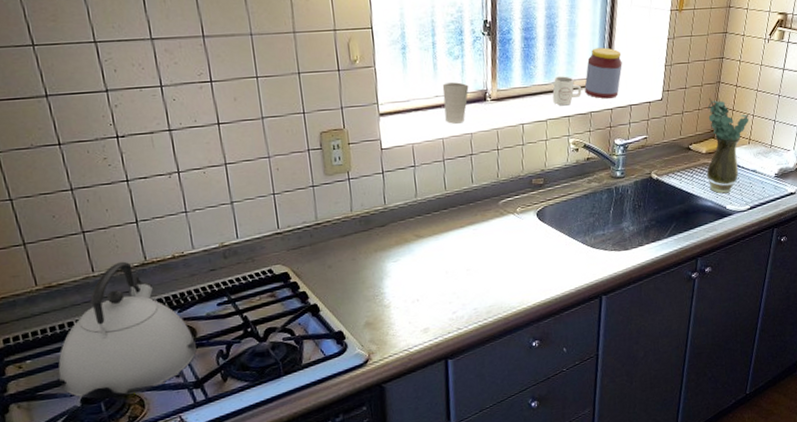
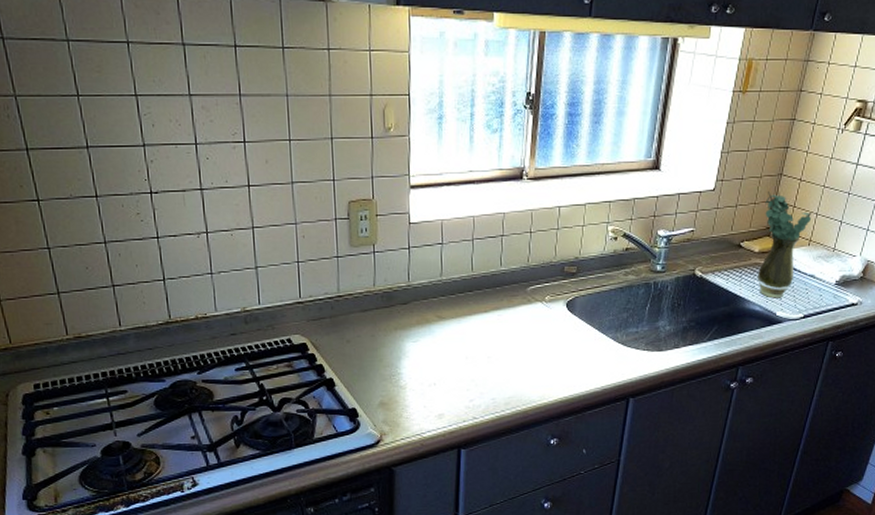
kettle: present [58,261,197,399] -> none [82,318,213,453]
cup: present [442,82,469,125] -> none [477,157,505,203]
mug: present [552,76,582,106] -> none [594,157,627,190]
jar: present [584,47,622,99] -> none [630,129,674,185]

